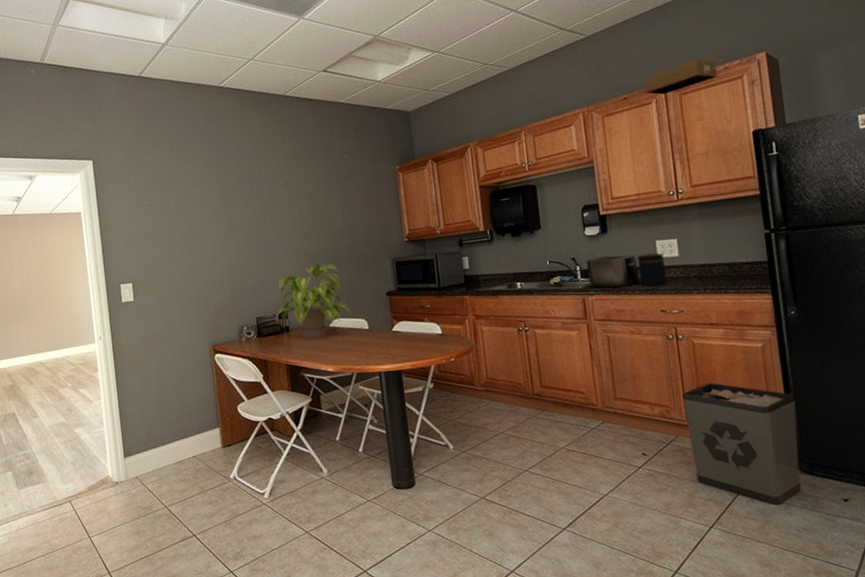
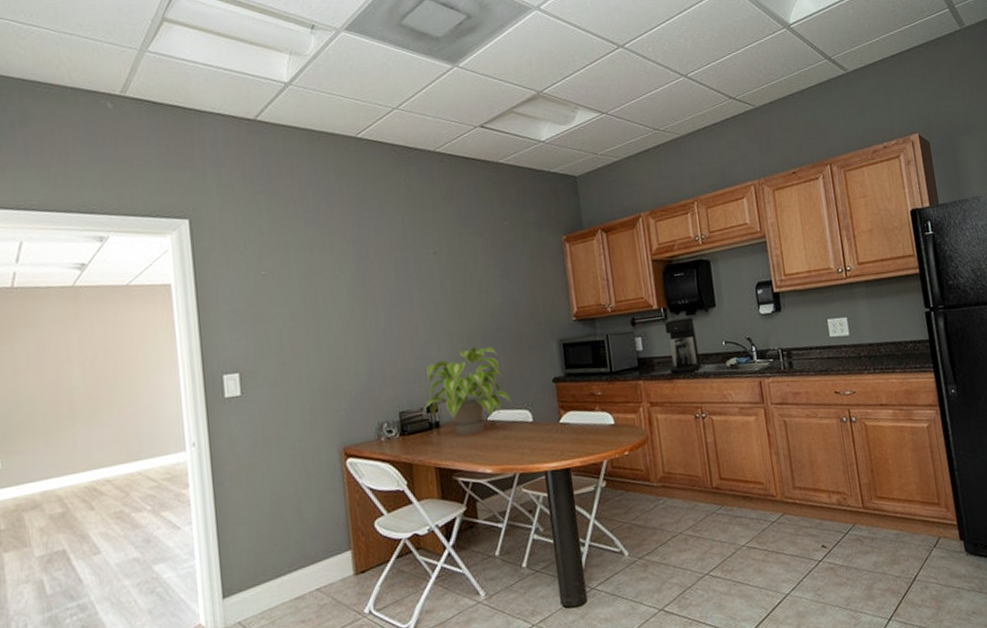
coffee maker: none [490,239,525,290] -> present [665,318,701,374]
toaster: present [586,254,640,288] -> none [762,333,814,370]
cylinder: present [636,252,668,287] -> none [810,331,840,368]
box: present [643,59,718,95] -> none [810,137,878,171]
recycling bin: present [682,382,801,505] -> none [857,465,968,590]

